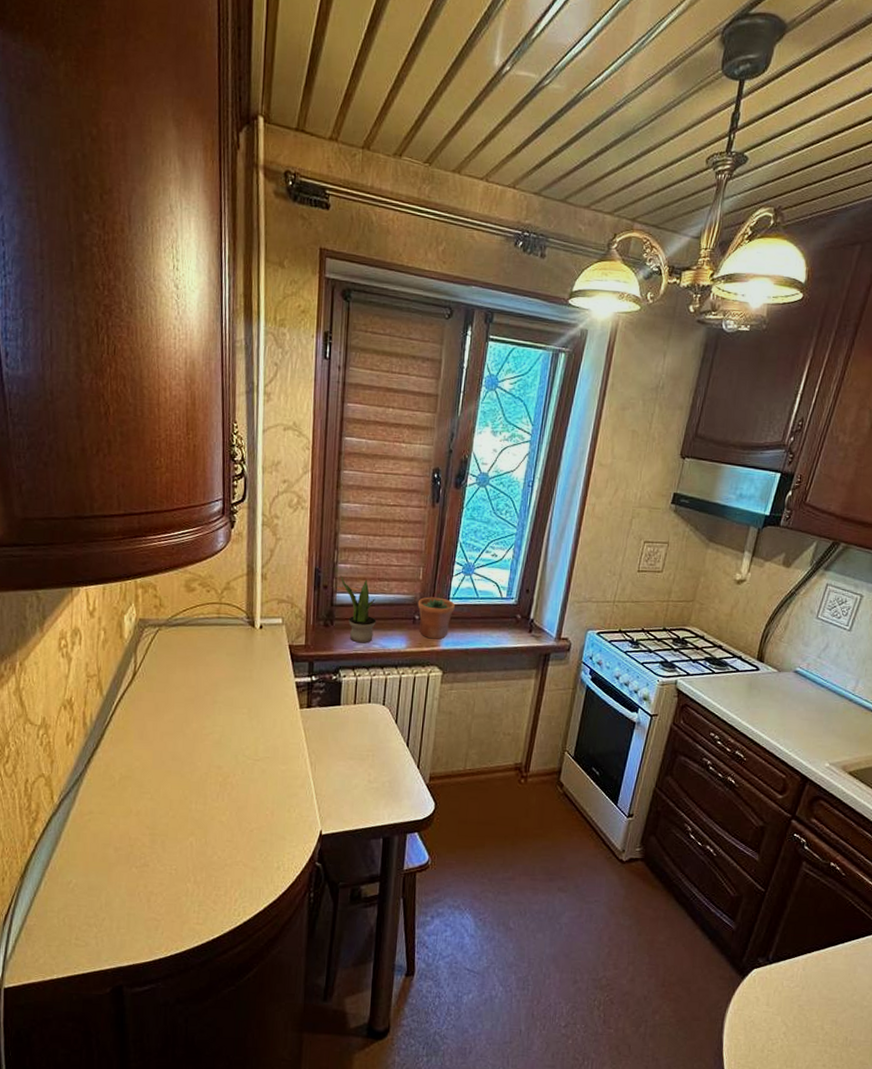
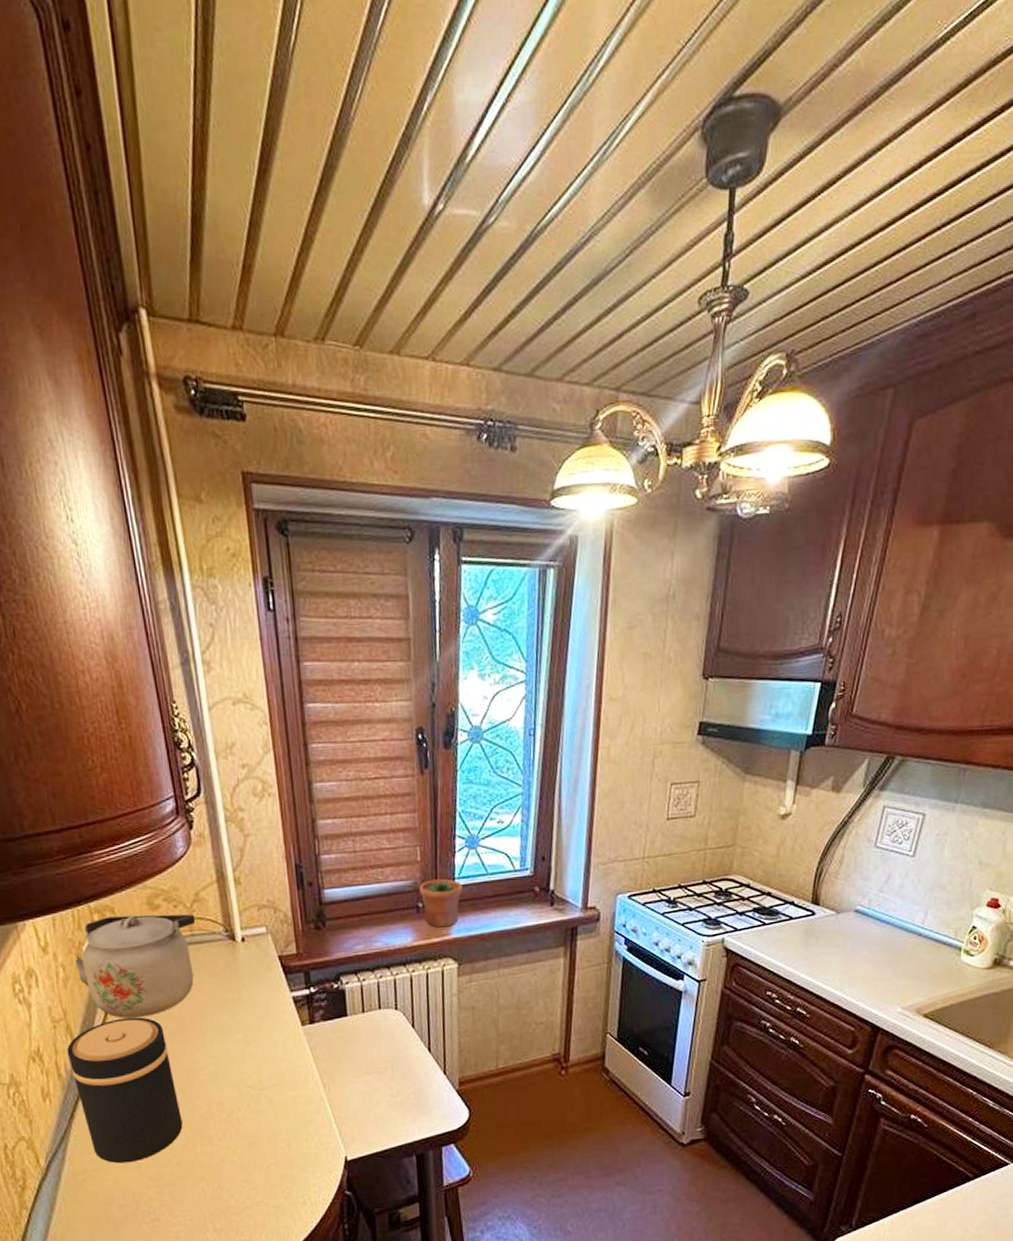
cylinder: none [94,681,183,810] -> present [66,1017,183,1164]
kettle: none [115,592,224,683] -> present [75,914,196,1018]
potted plant: present [340,575,377,643] -> none [325,868,375,943]

